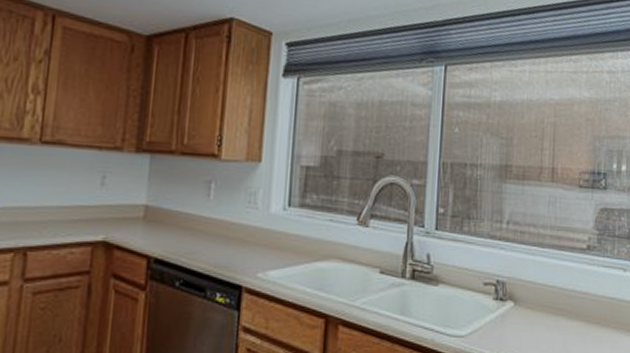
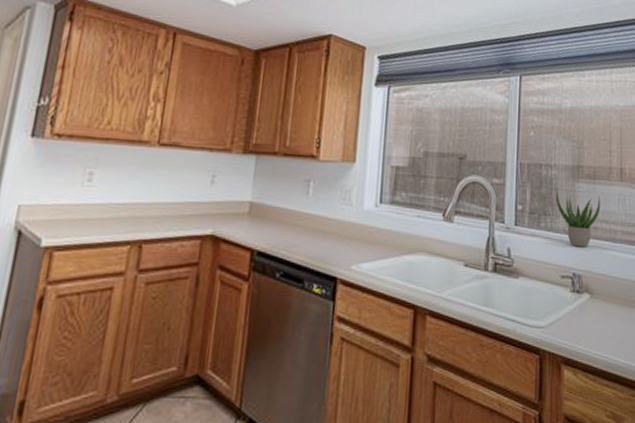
potted plant: none [480,188,529,253] -> present [555,186,601,248]

